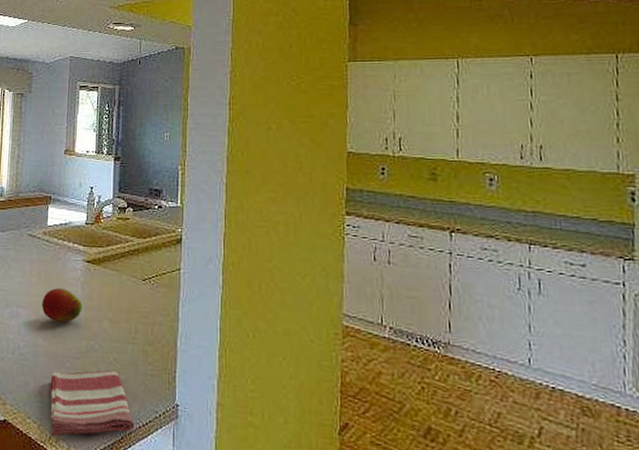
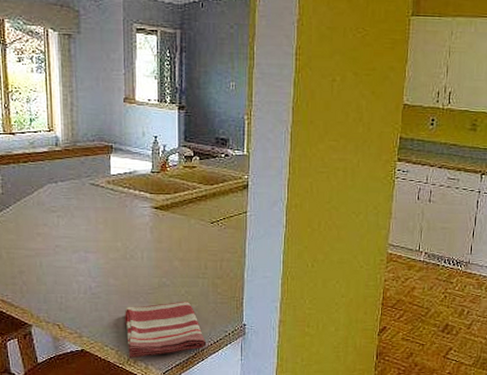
fruit: present [41,288,82,323] -> none [110,233,152,264]

